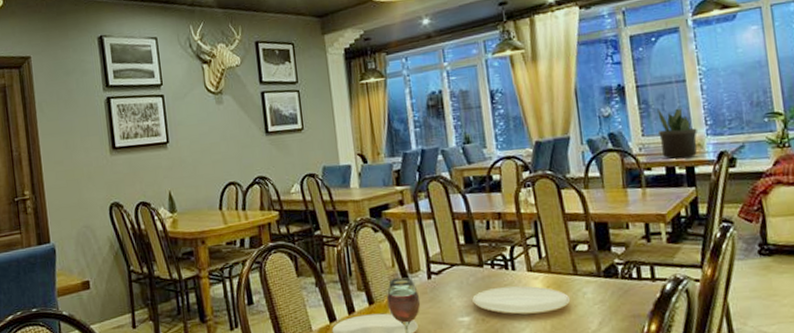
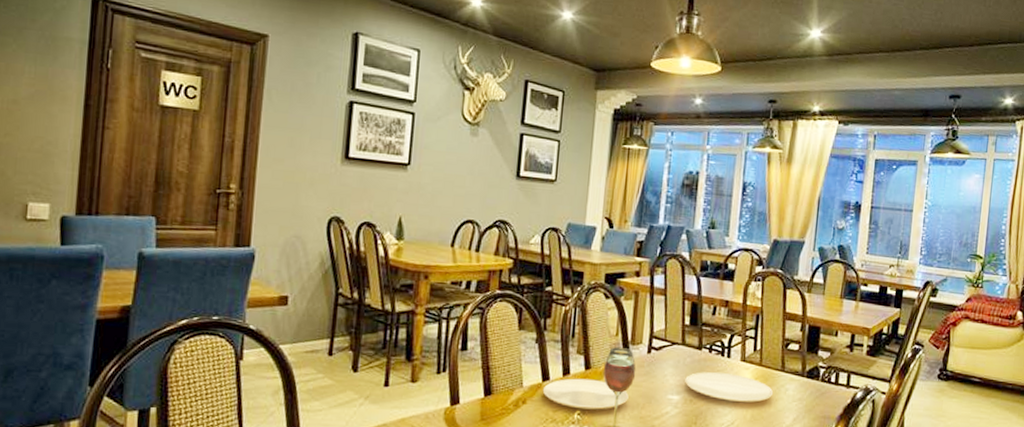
planter: present [657,107,697,159] -> none [879,231,913,282]

